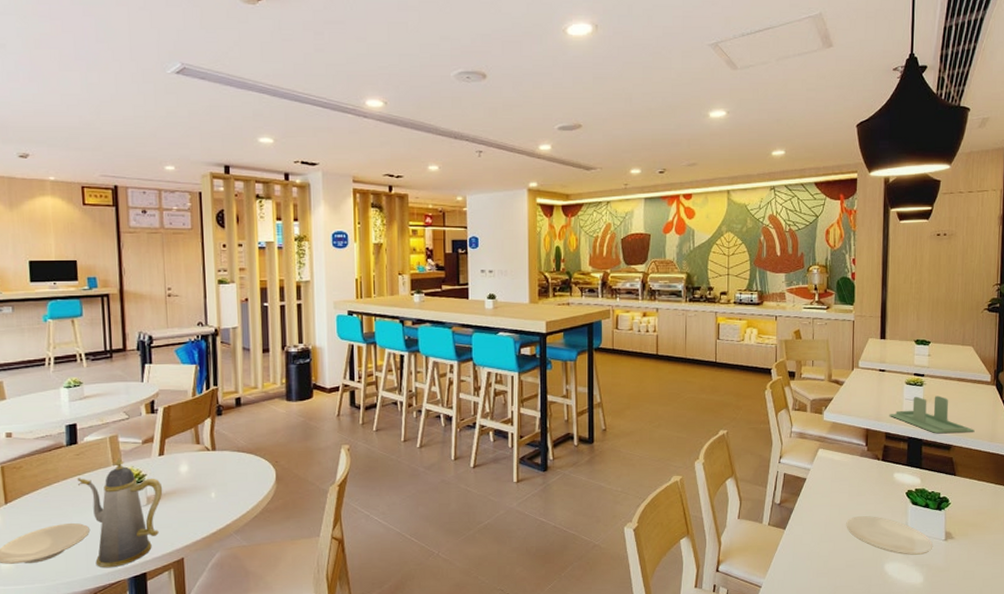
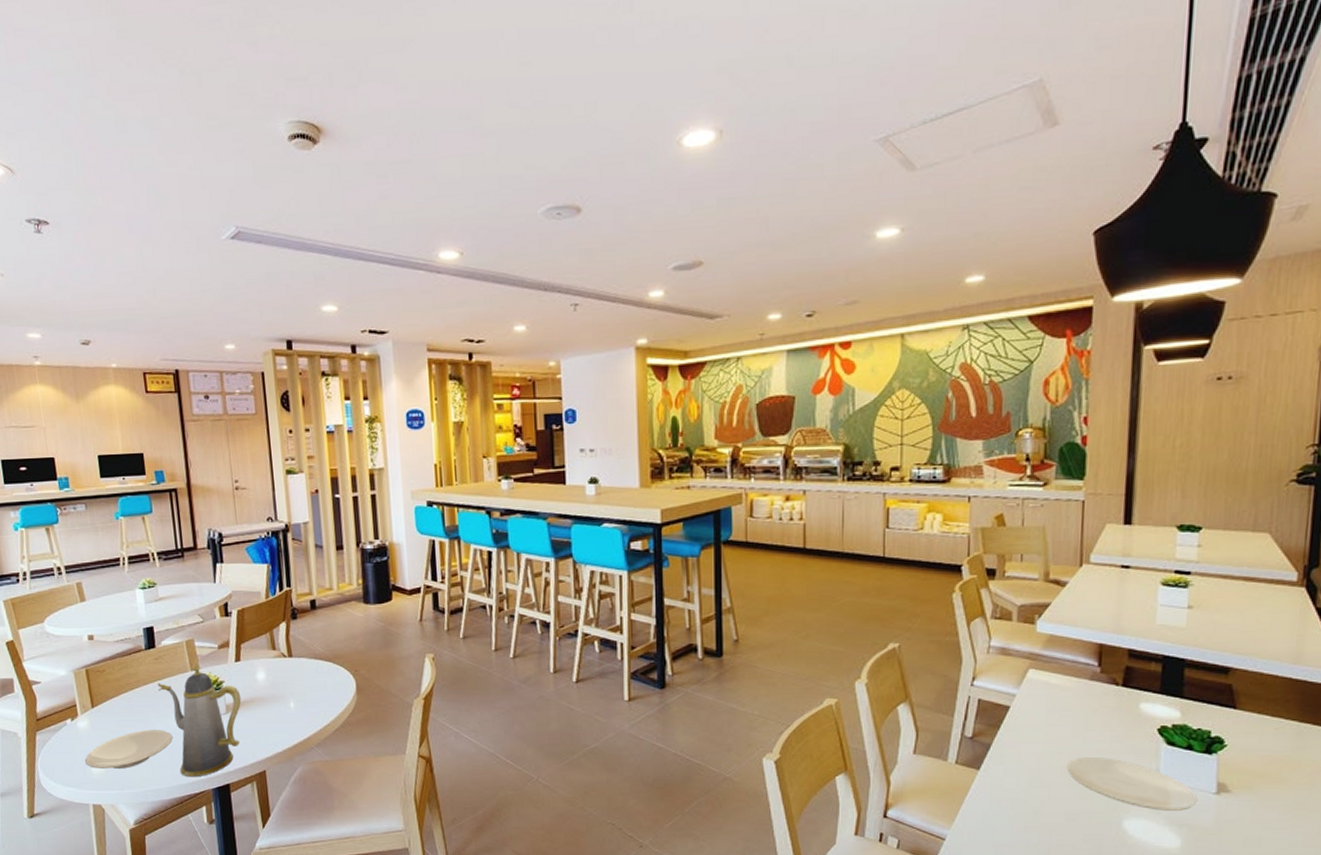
napkin holder: present [889,395,975,433] -> none [1134,600,1269,651]

